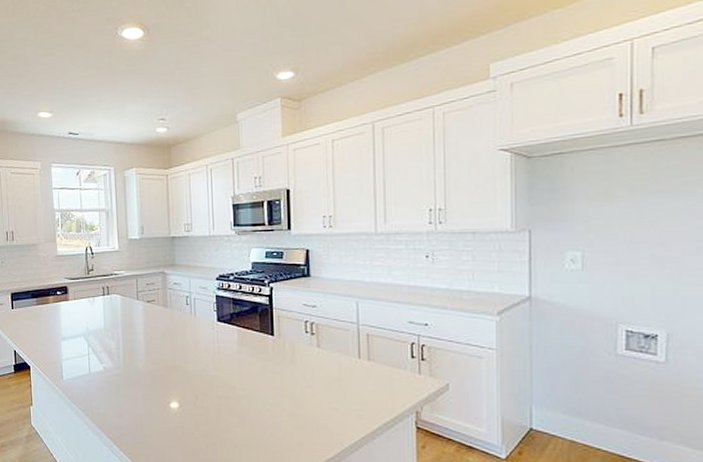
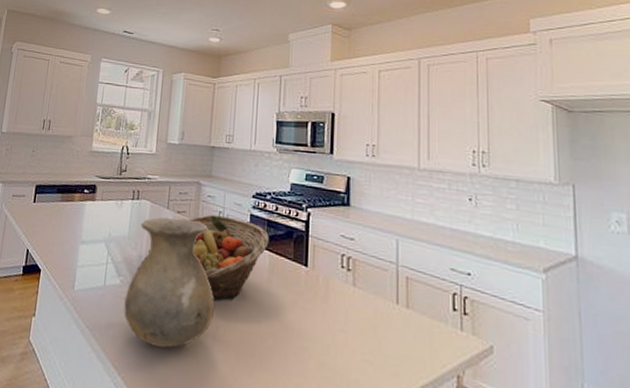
vase: none [110,307,193,418] -> present [124,217,215,348]
fruit basket: none [125,300,236,373] -> present [148,214,269,300]

